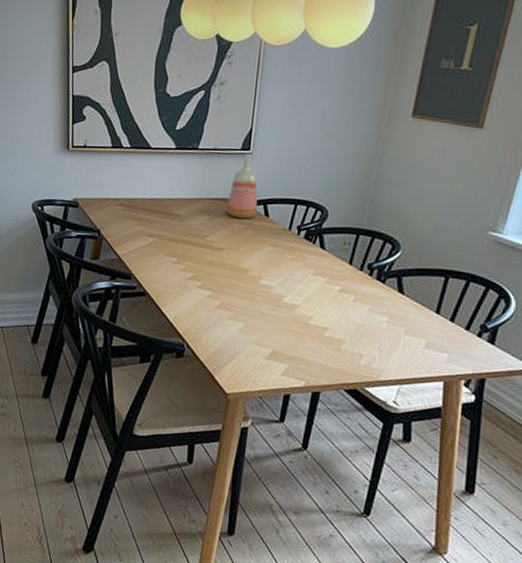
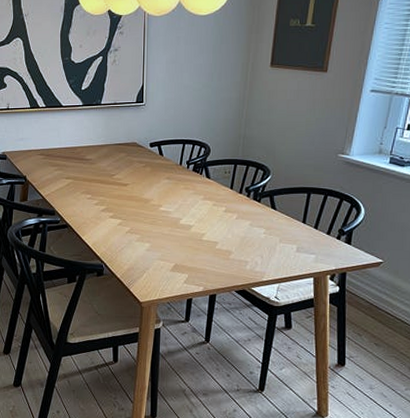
vase: present [226,154,258,219] -> none [128,106,153,159]

